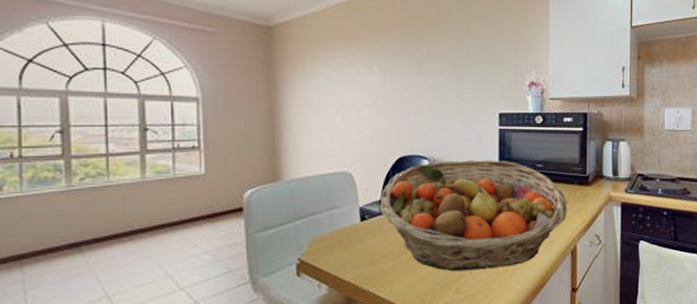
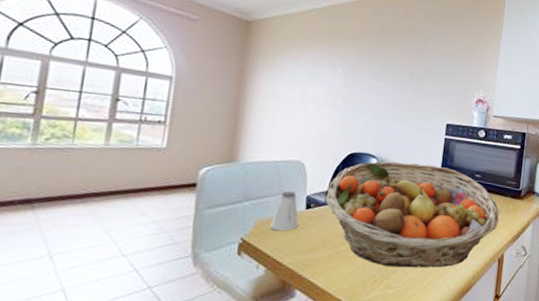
saltshaker: none [326,204,355,247] -> present [270,191,299,231]

